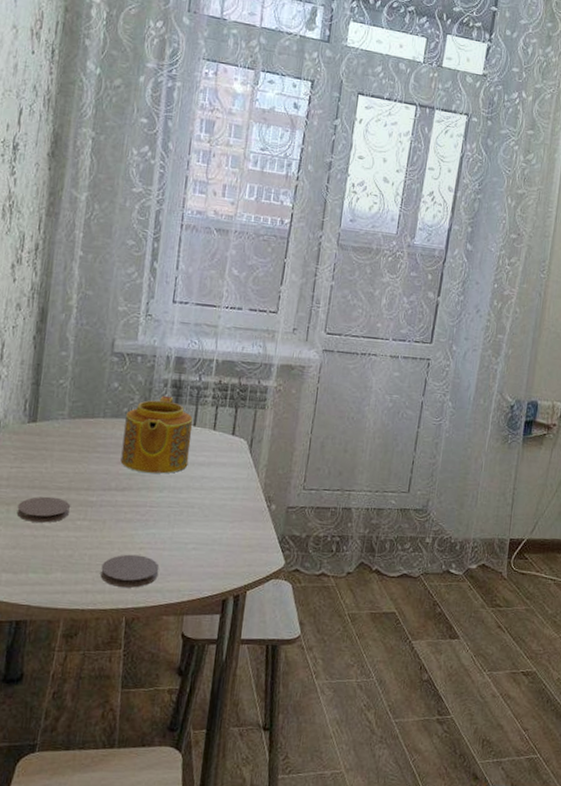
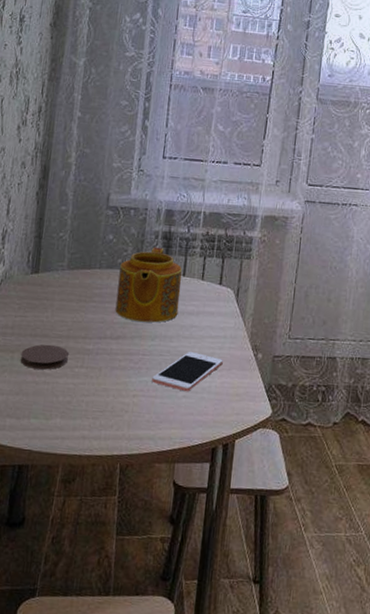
coaster: present [100,554,159,588] -> none [96,401,152,435]
cell phone: none [159,502,235,544] -> present [152,351,223,392]

